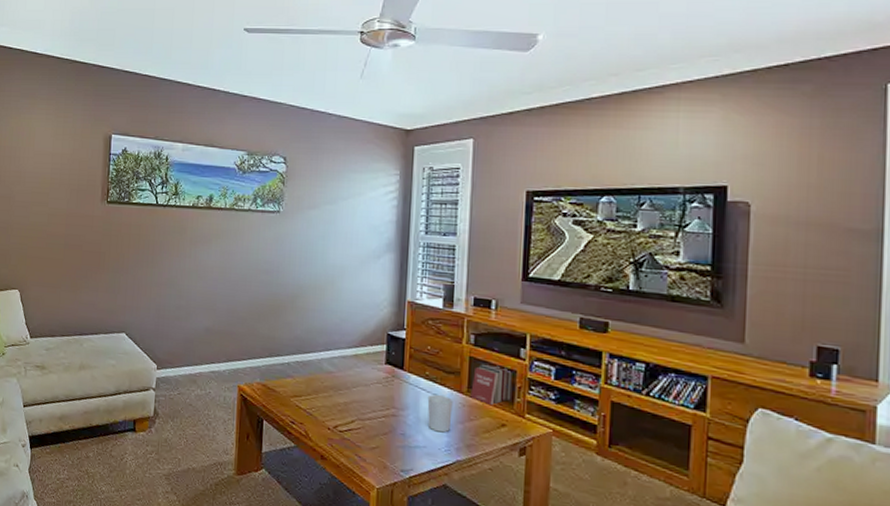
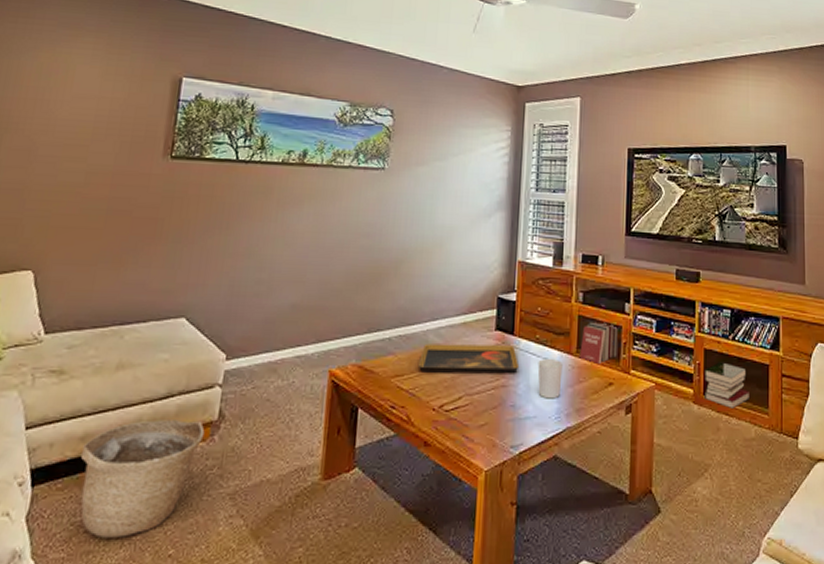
basket: none [60,410,144,495] -> present [80,420,205,537]
decorative tray: none [315,370,409,406] -> present [419,343,520,374]
books: none [609,416,665,465] -> present [703,362,749,408]

